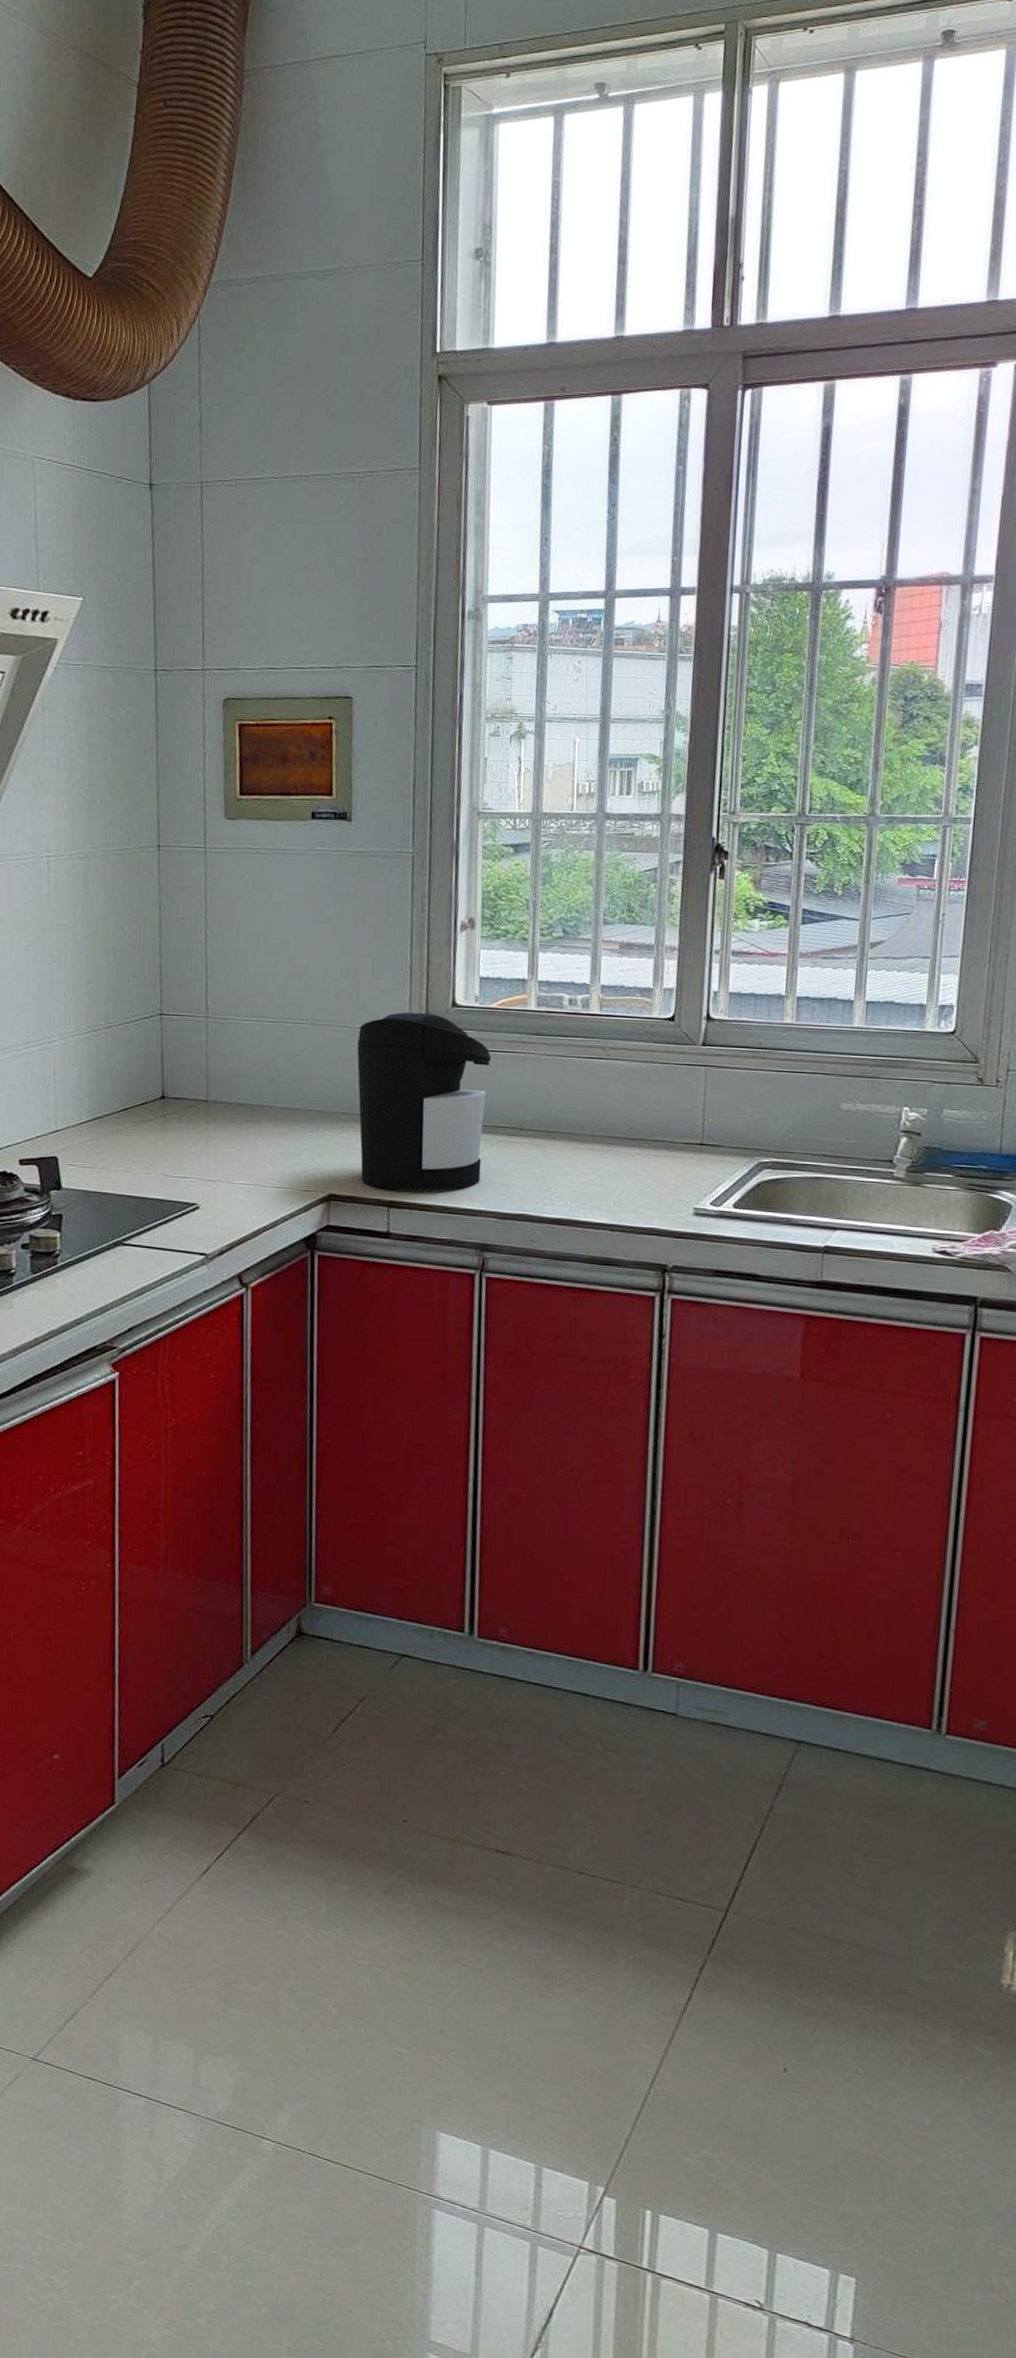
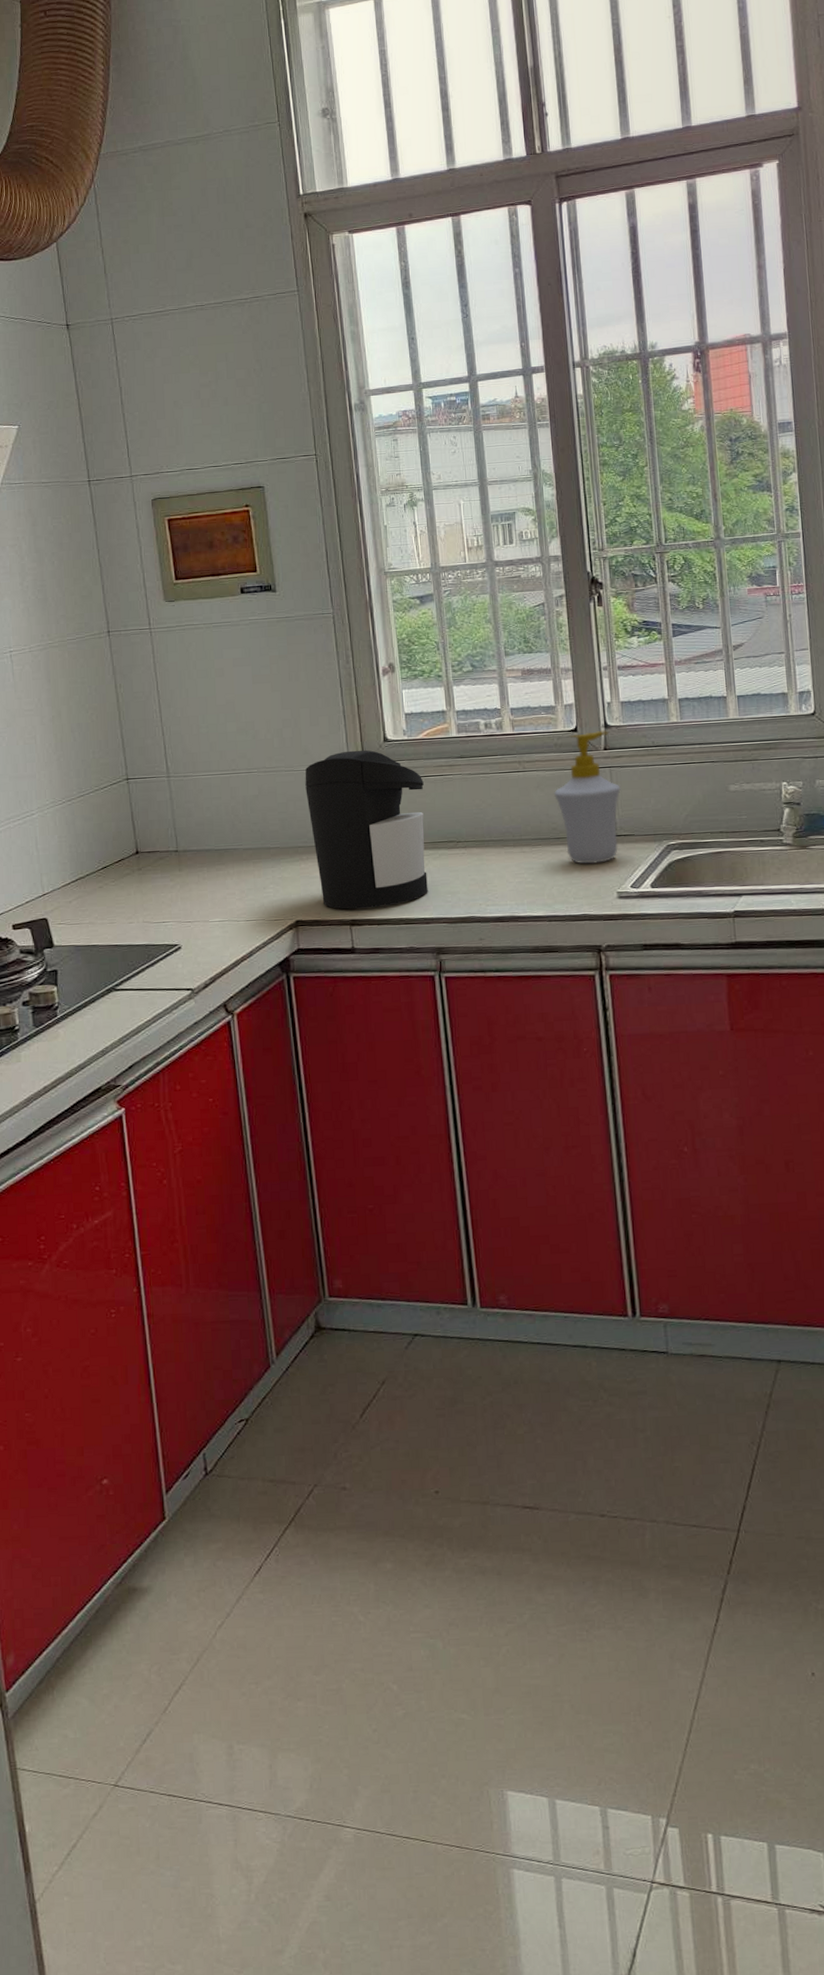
soap bottle: none [636,1022,715,1173] -> present [553,730,621,864]

